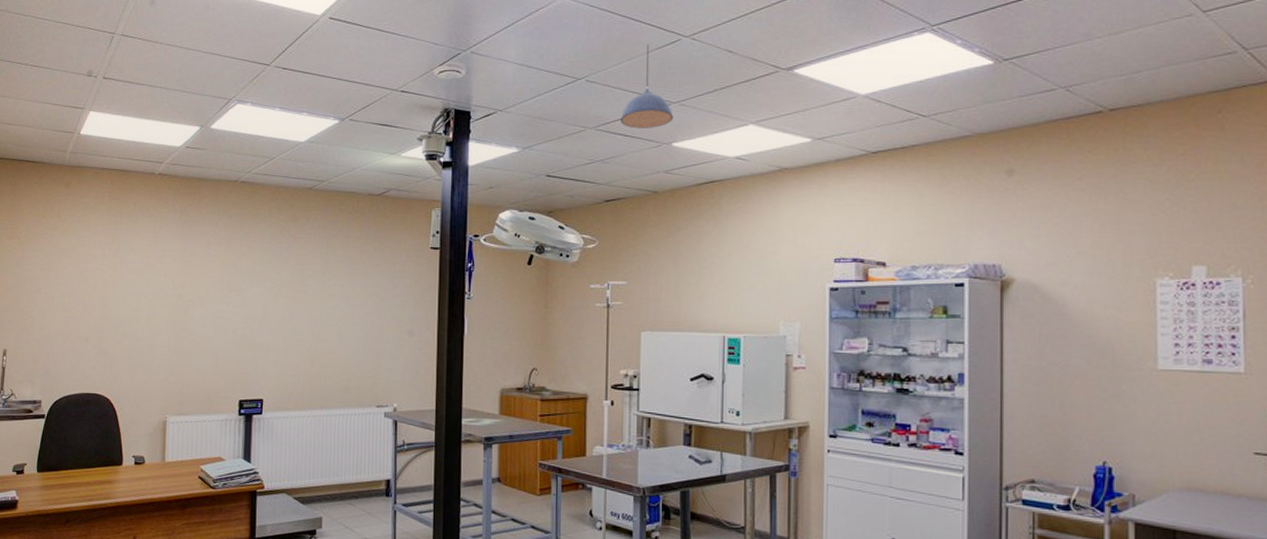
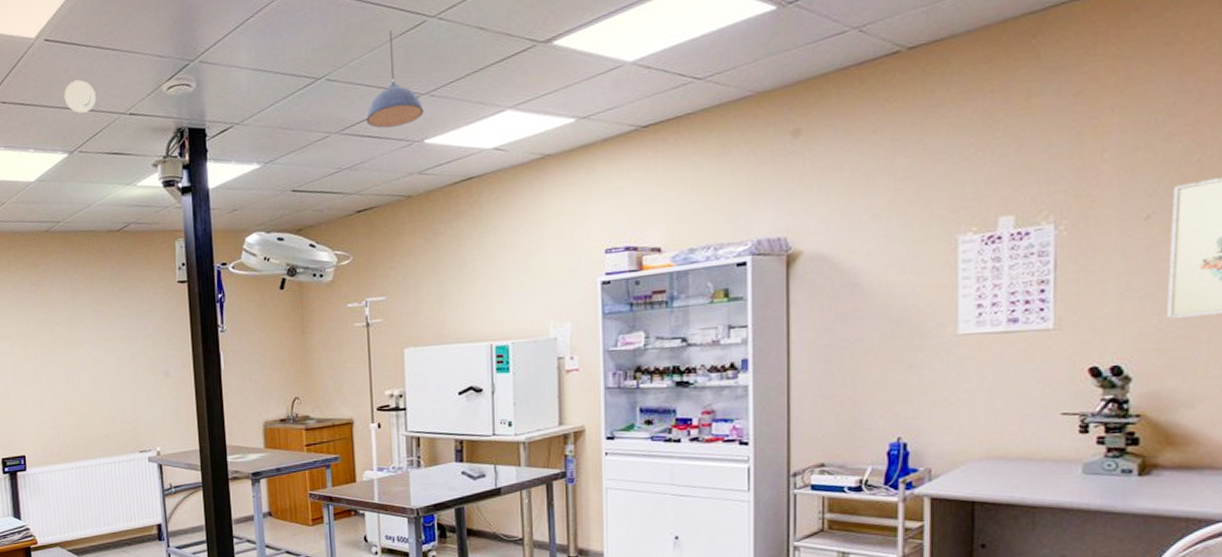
smoke detector: none [341,56,371,86] -> present [64,79,96,113]

